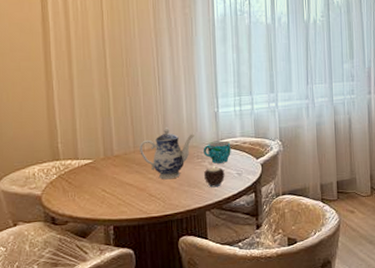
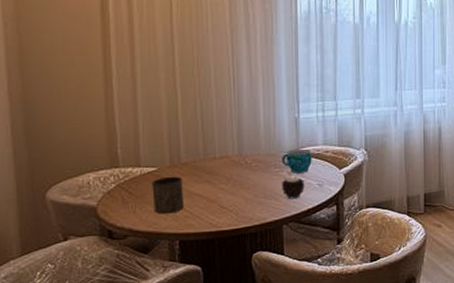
cup: none [88,167,117,202] -> present [152,176,184,214]
teapot: present [140,127,194,180] -> none [211,133,272,190]

